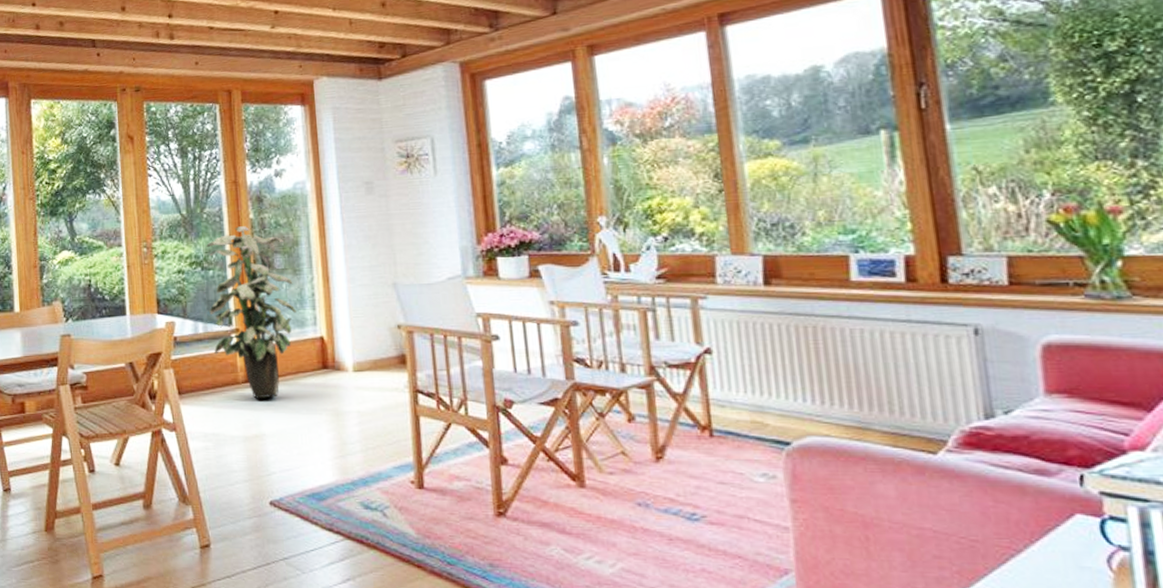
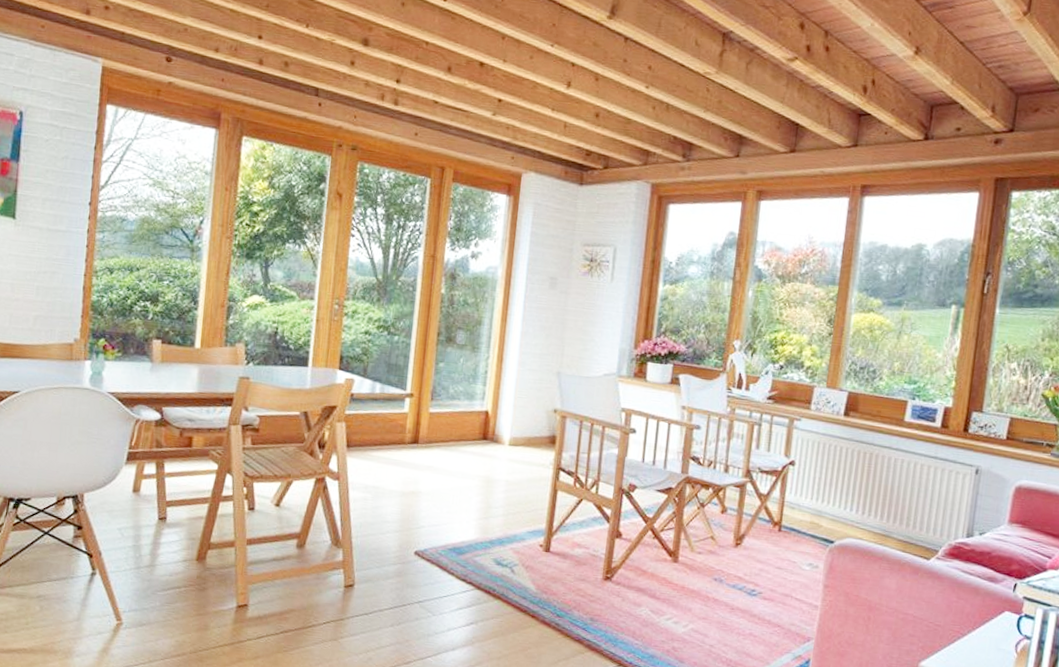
indoor plant: present [206,226,296,399] -> none [387,299,470,460]

